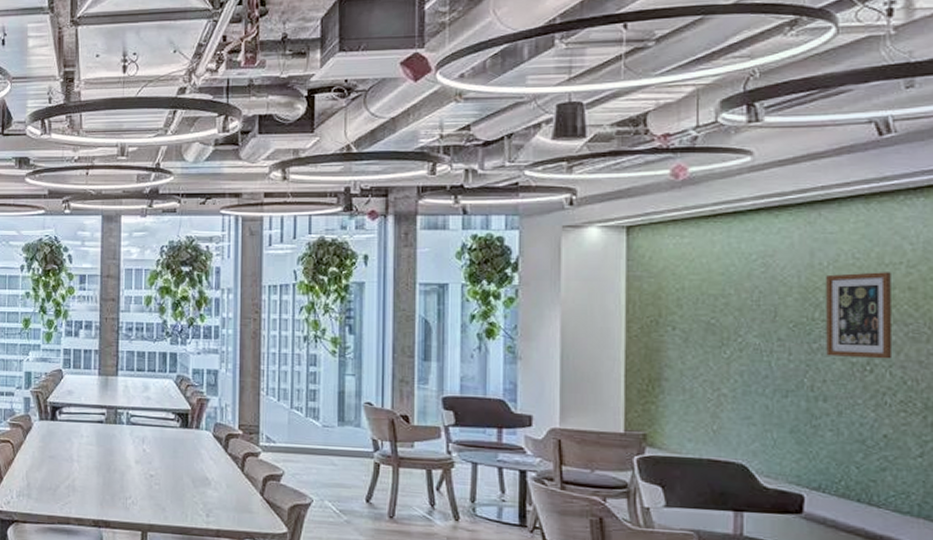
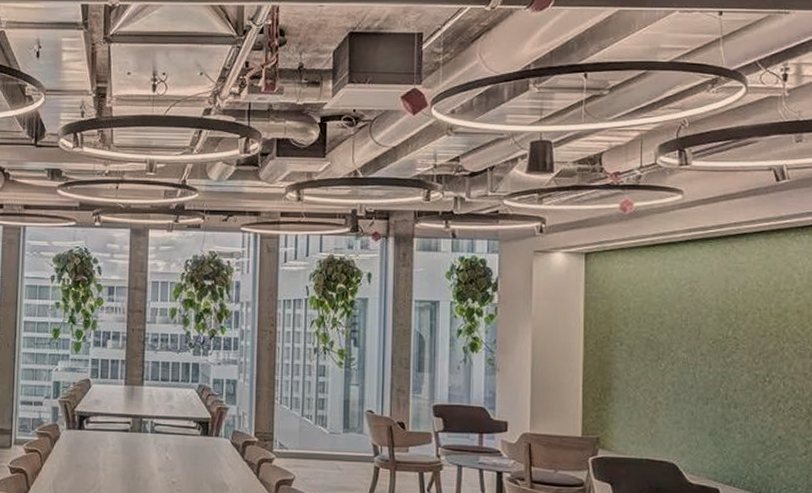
wall art: present [826,272,893,359] -> none [737,297,786,372]

